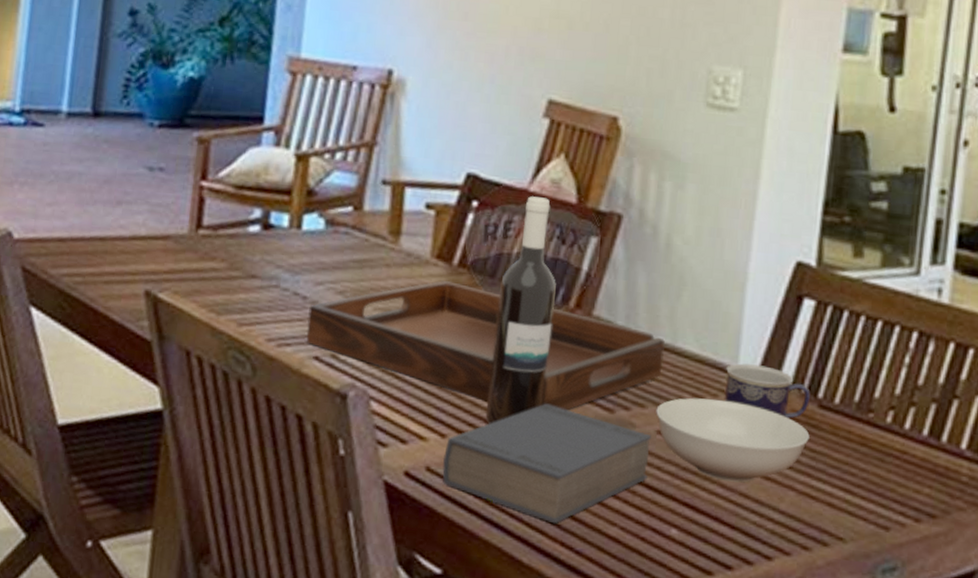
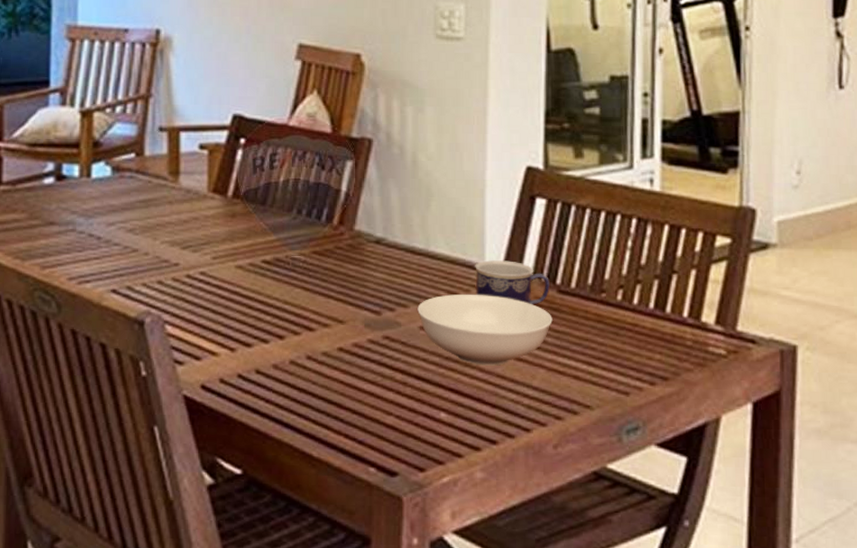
serving tray: present [306,280,665,411] -> none [103,211,419,317]
book: present [442,403,651,524] -> none [234,312,415,419]
wine bottle: present [485,196,556,424] -> none [268,130,320,335]

